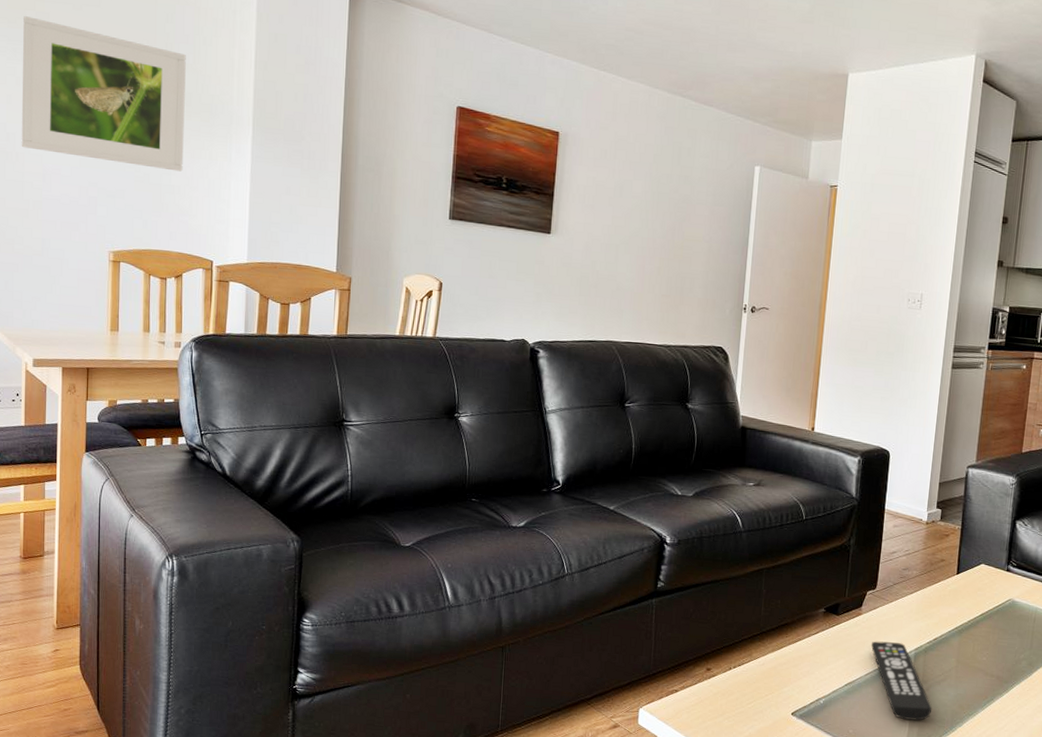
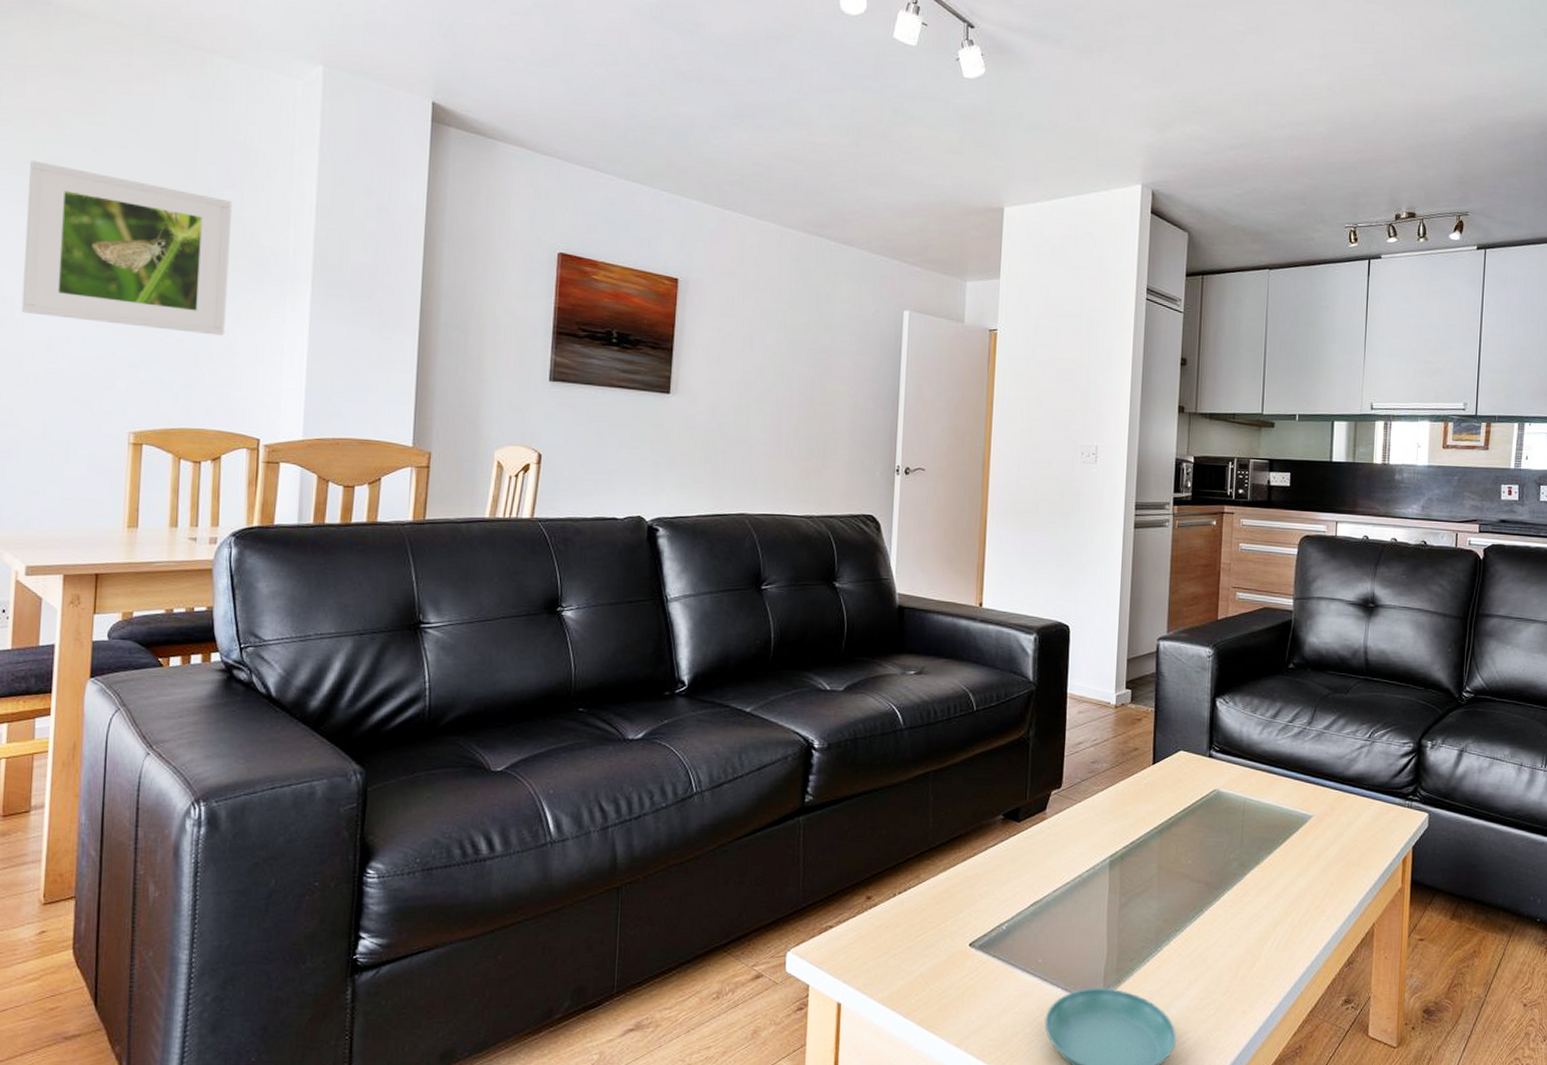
remote control: present [871,641,932,721] -> none [1059,849,1132,942]

